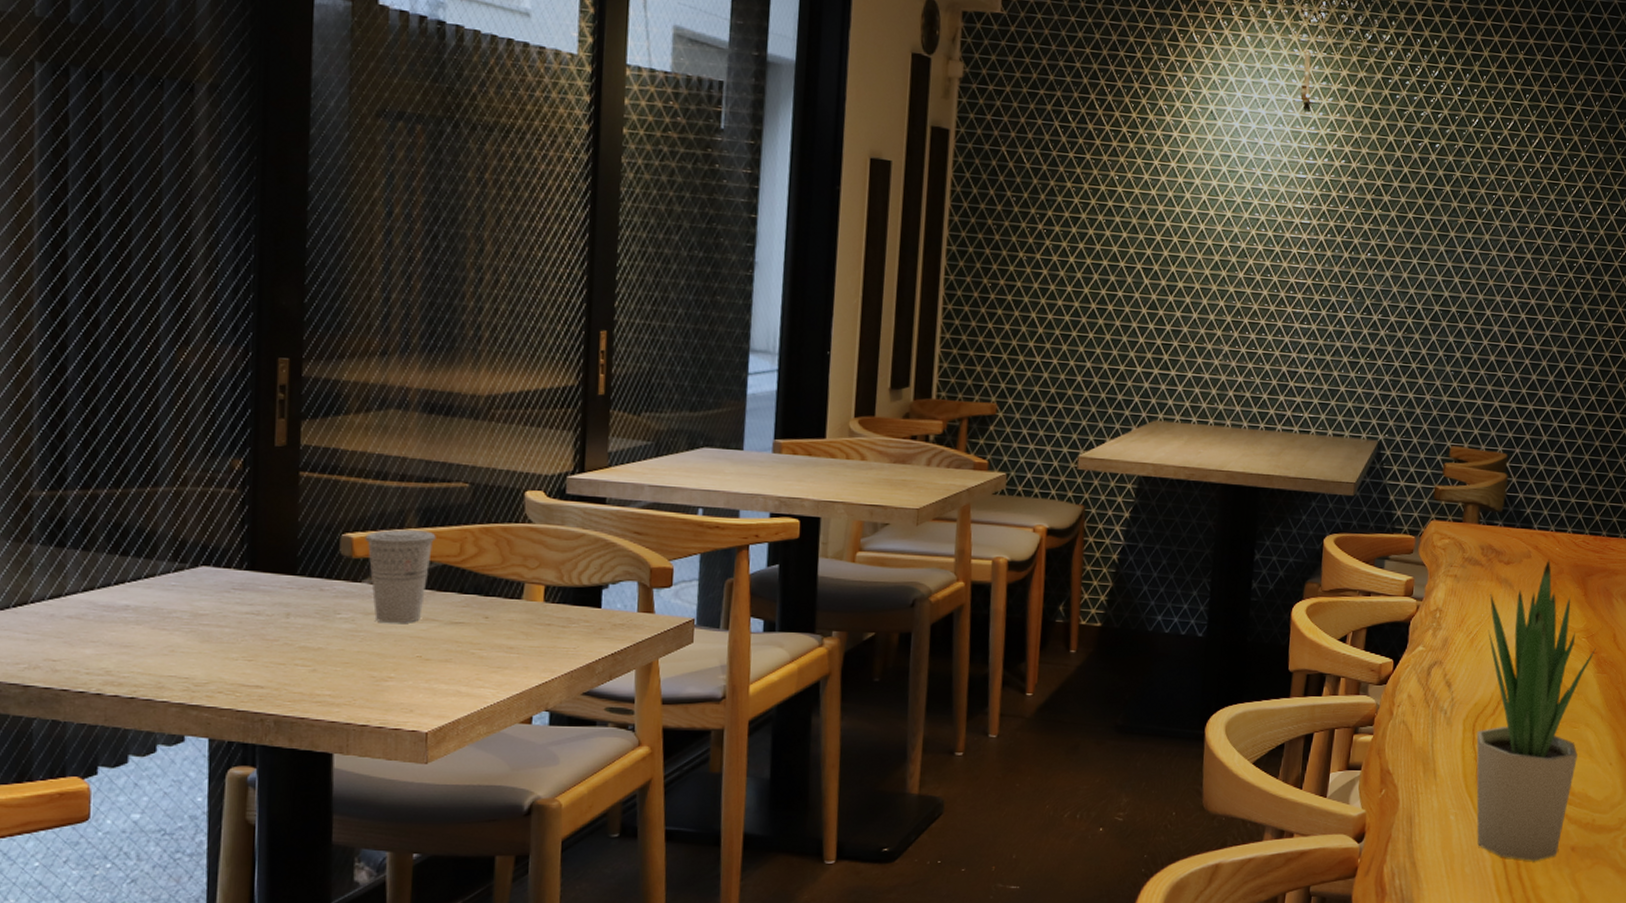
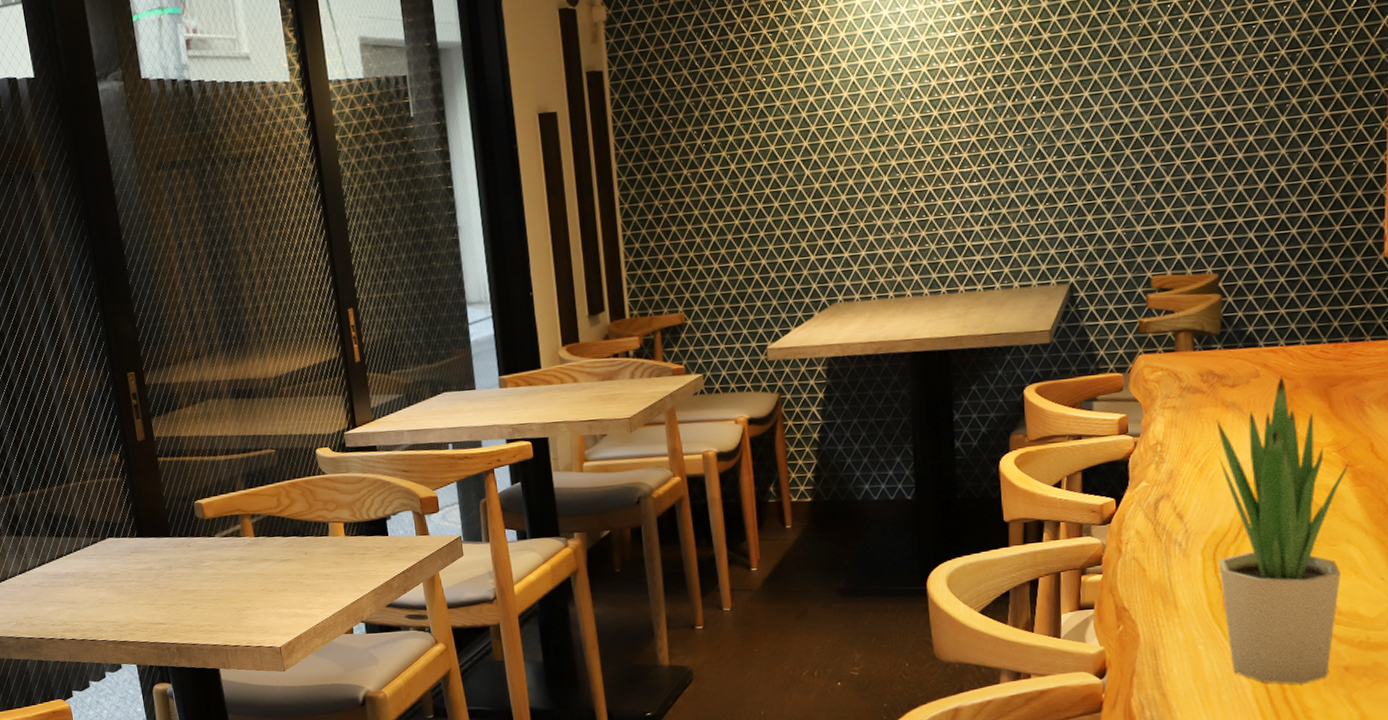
cup: present [365,529,436,624] -> none [210,491,260,567]

